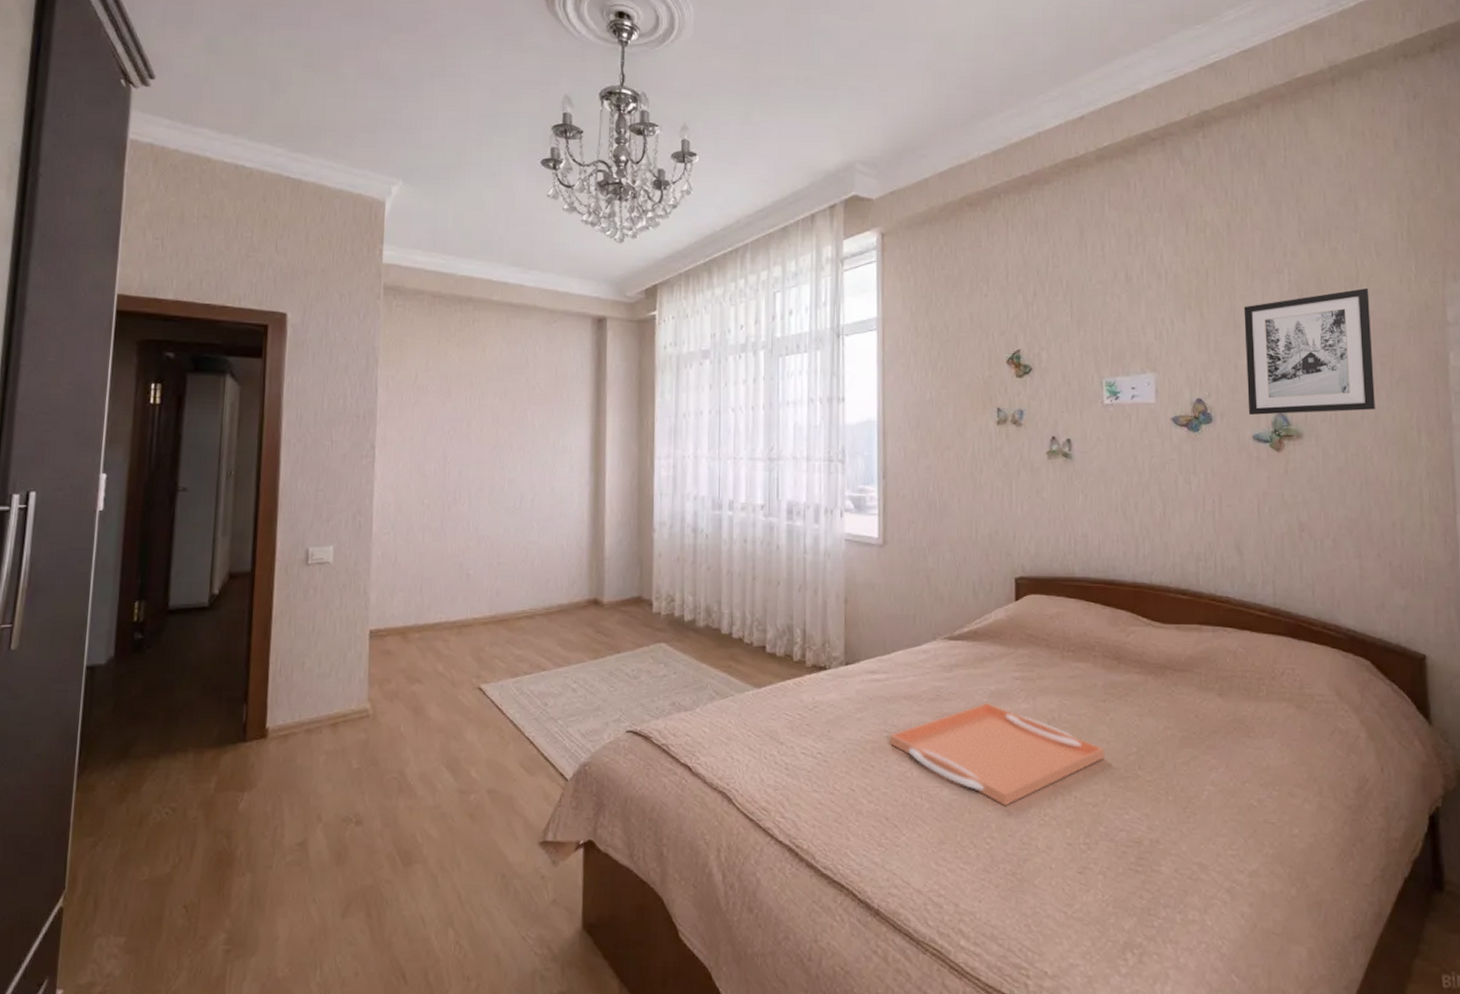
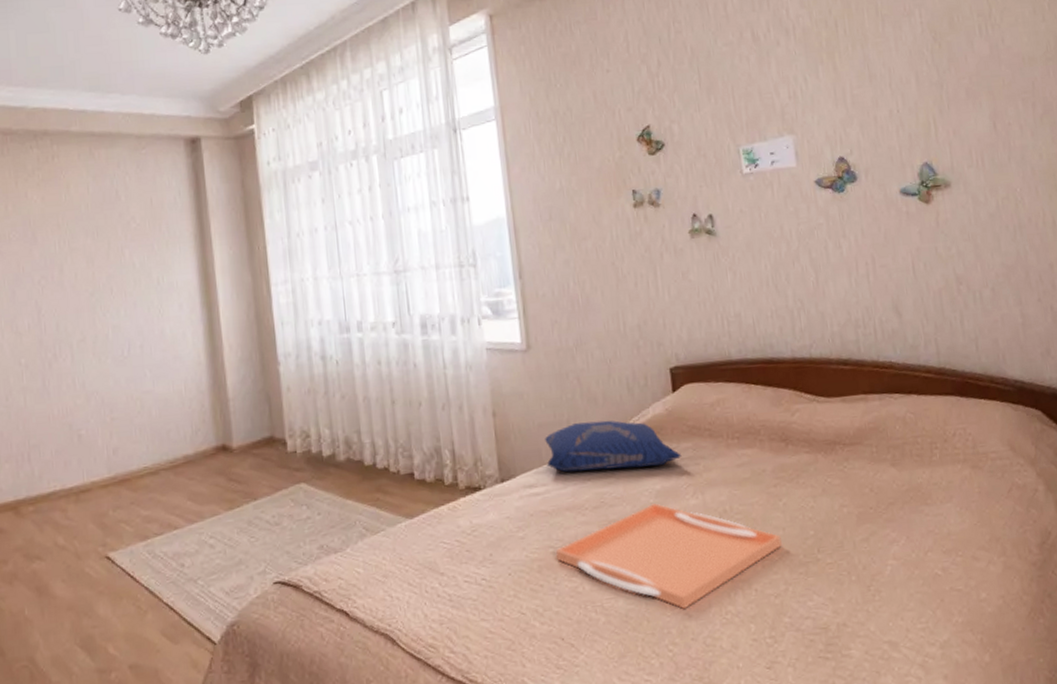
cushion: none [891,619,1018,669] -> present [545,420,682,473]
wall art: present [1244,288,1375,415] -> none [877,23,1021,168]

